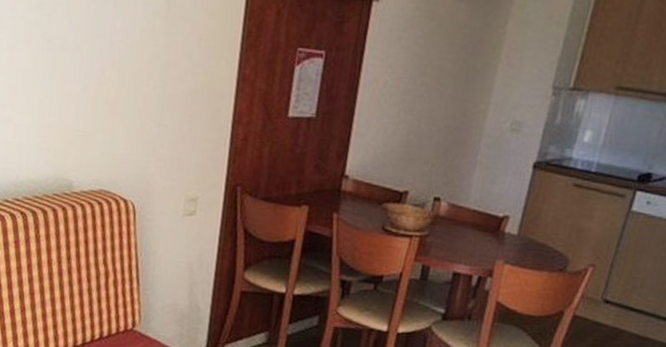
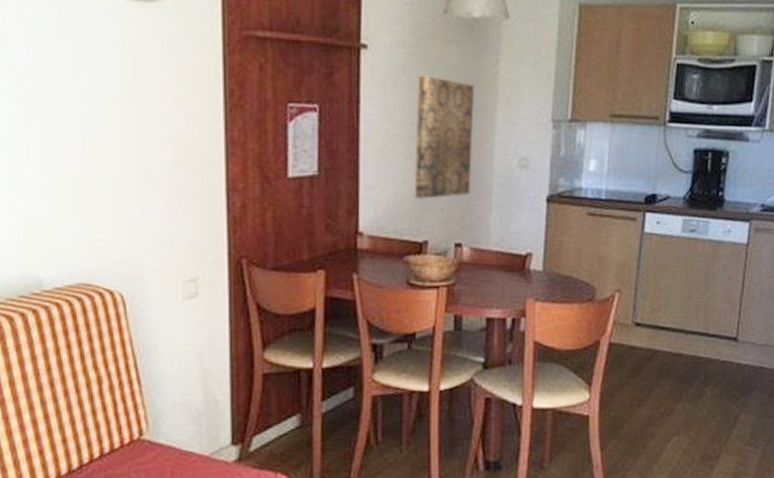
wall art: none [402,30,479,152] -> present [414,75,475,199]

